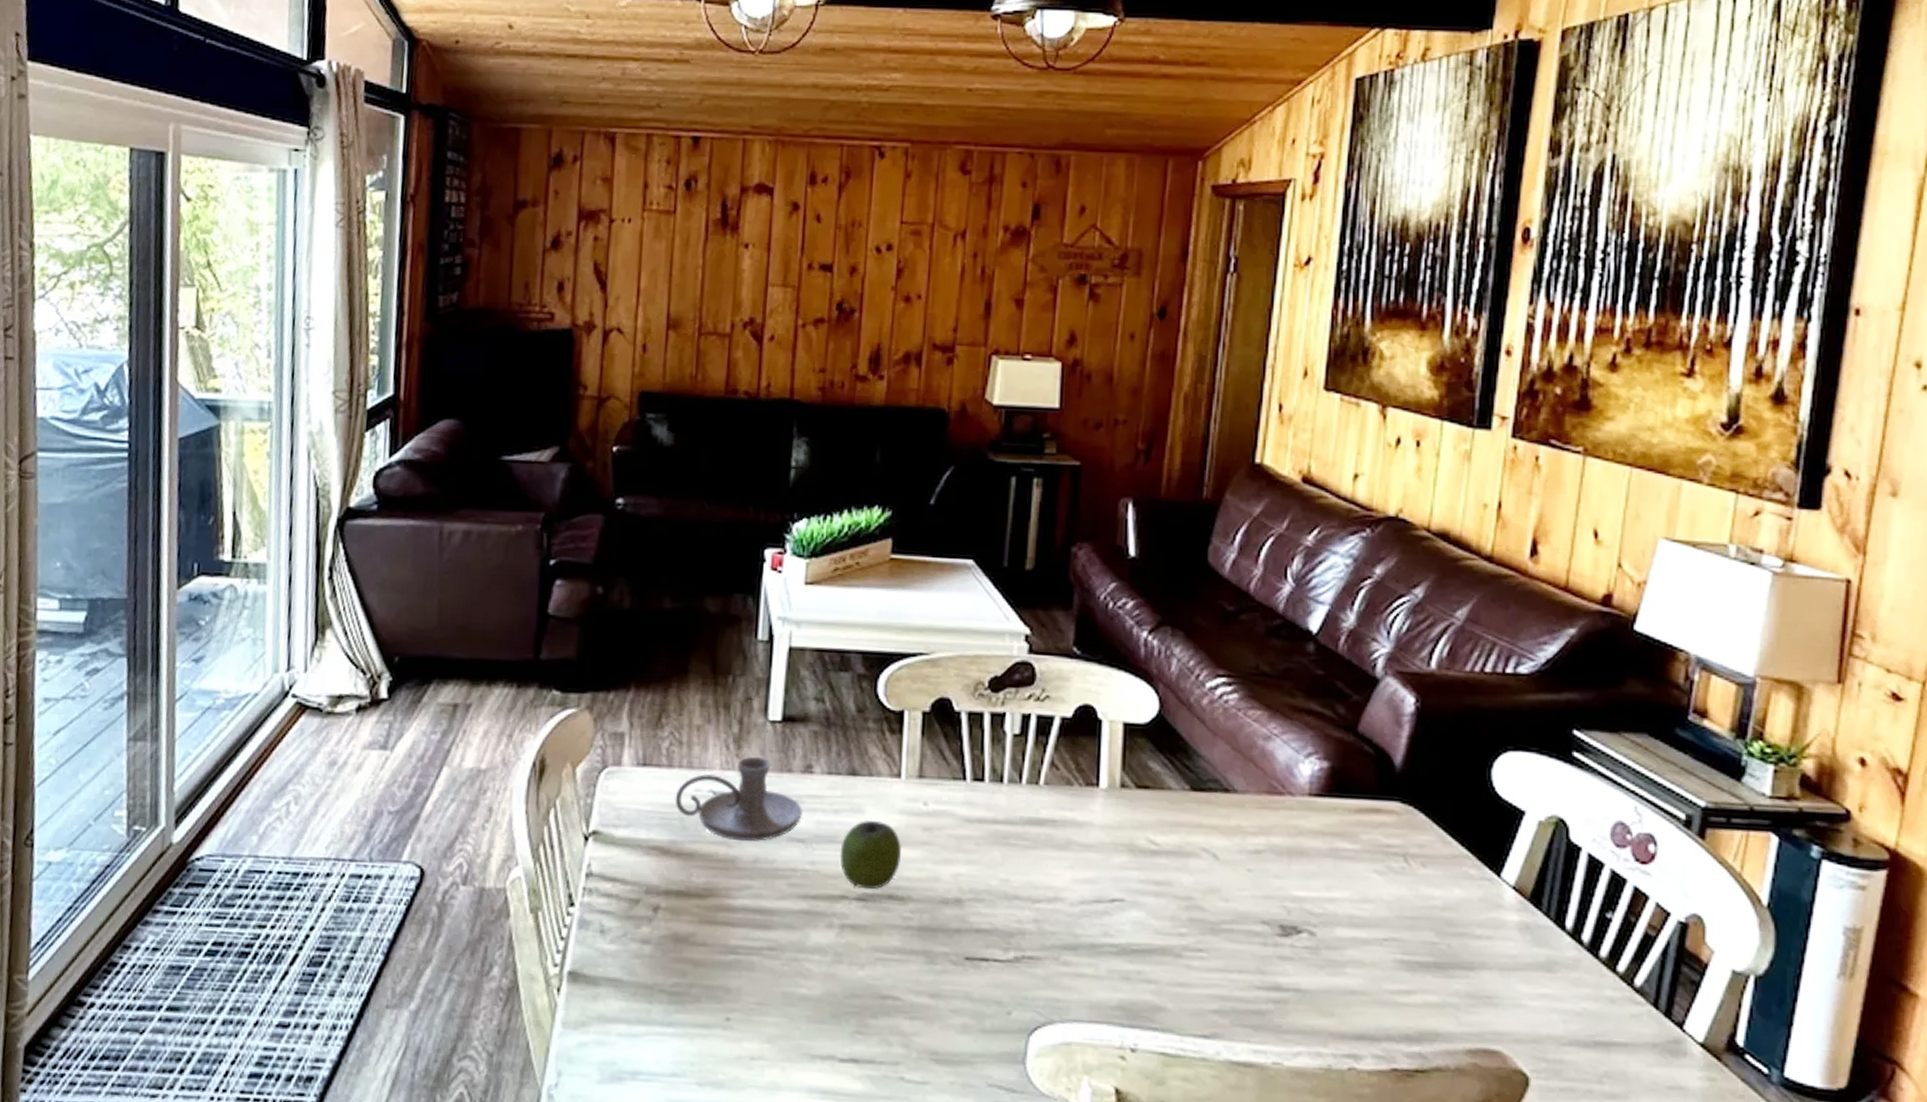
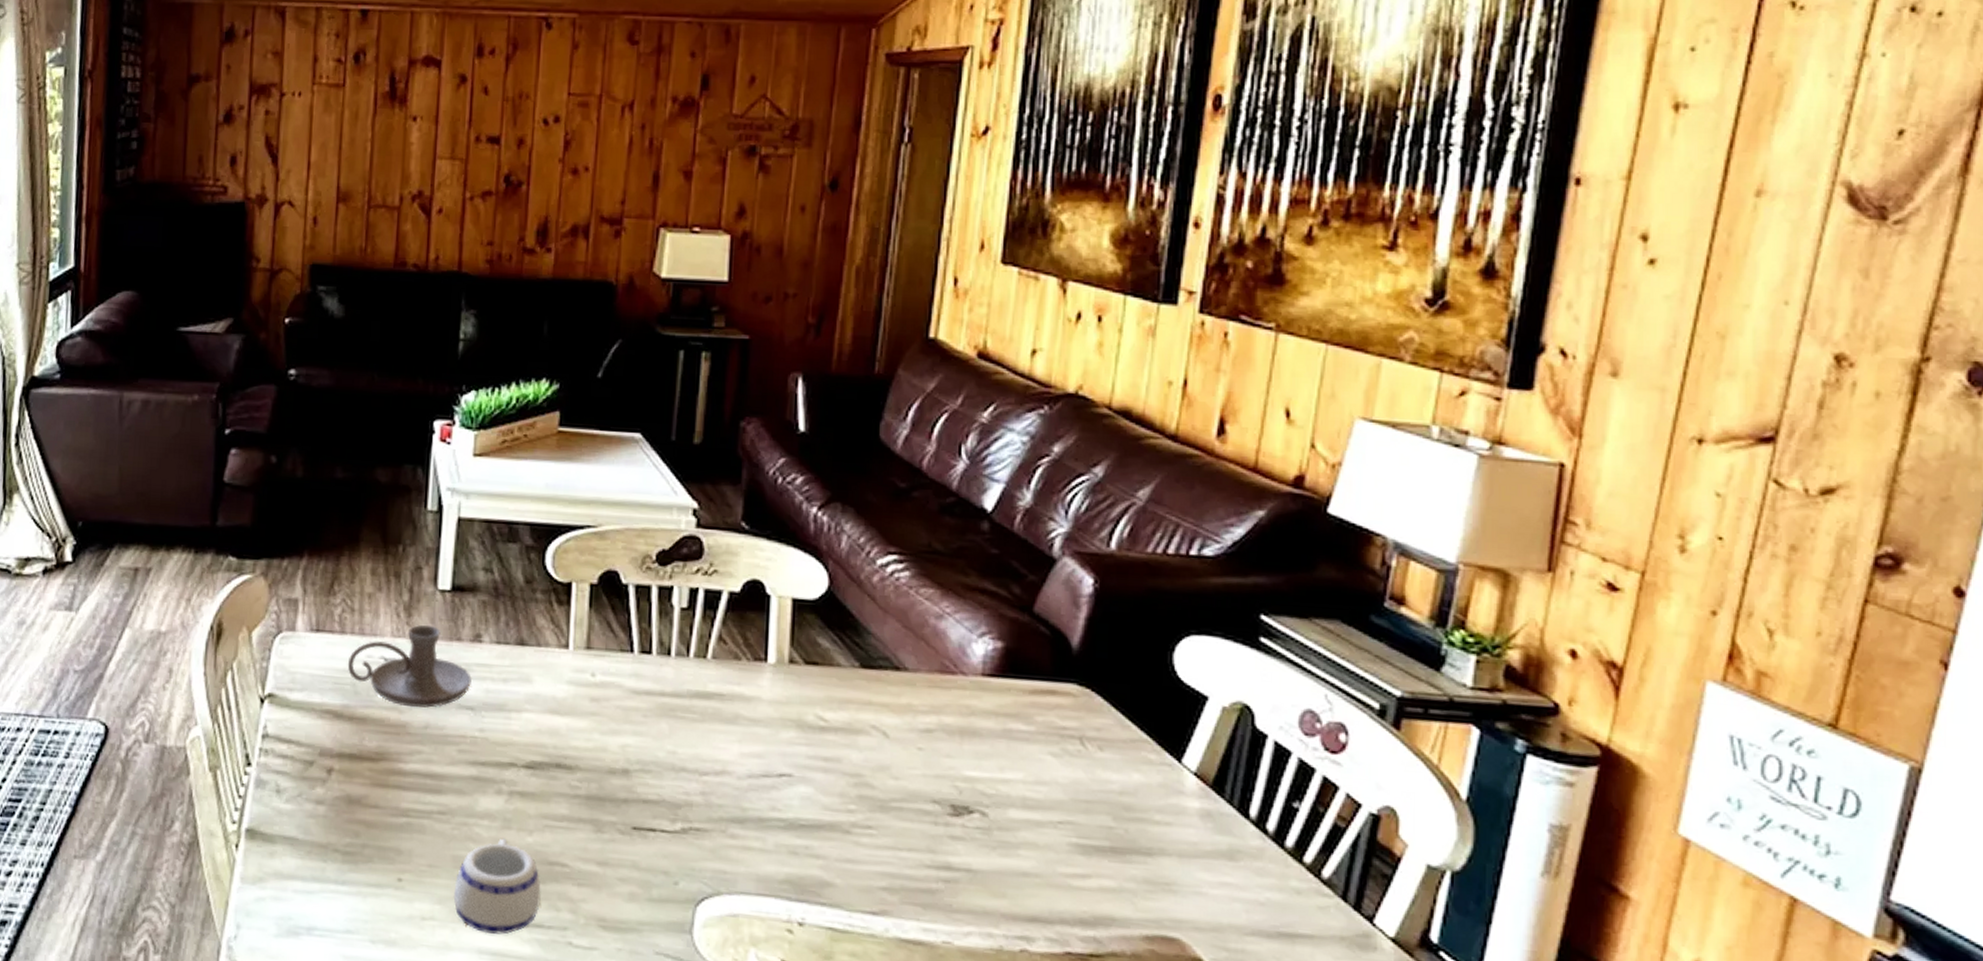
mug: none [783,973,873,1072] -> present [453,838,541,935]
apple: present [840,819,903,890] -> none [508,689,570,758]

